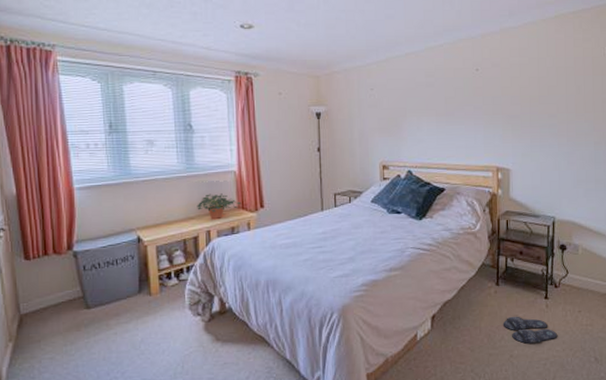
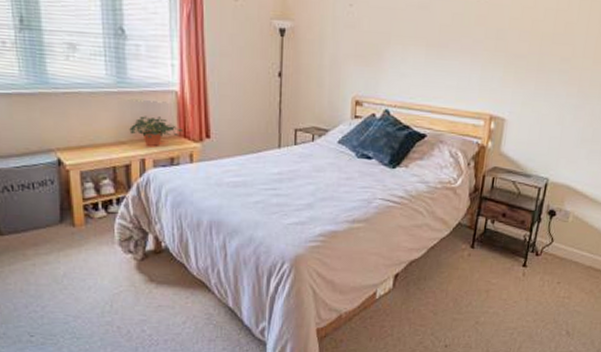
slippers: present [504,316,558,345] -> none [473,282,531,313]

